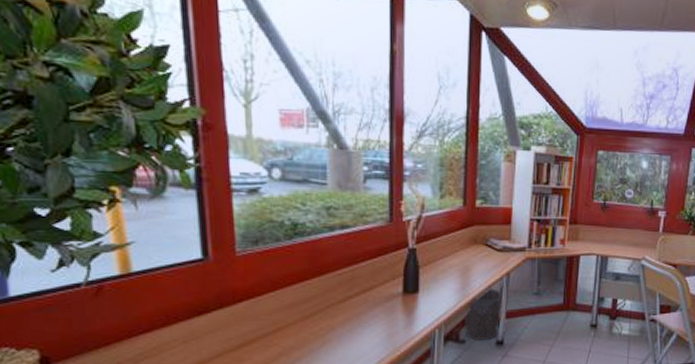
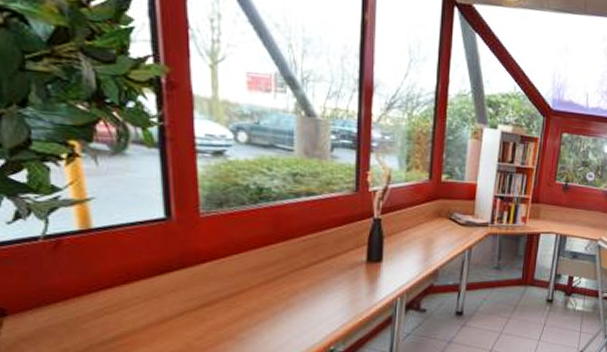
waste bin: present [463,288,502,340] -> none [425,261,464,310]

